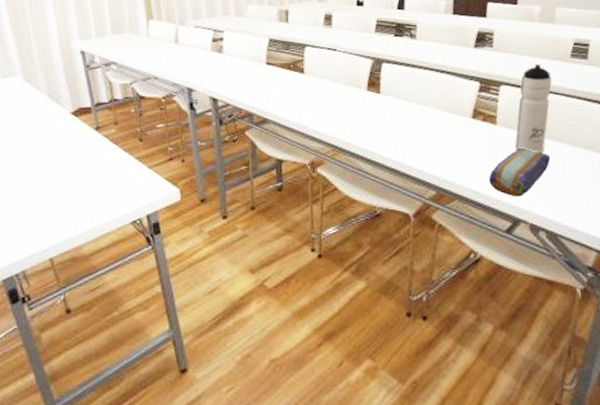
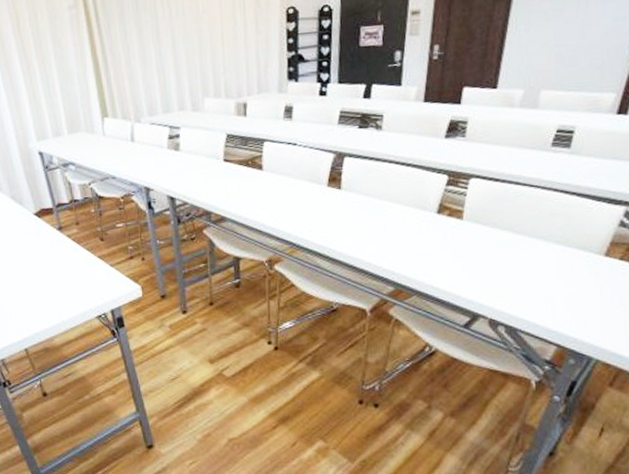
pencil case: present [488,147,551,197] -> none [450,242,518,293]
water bottle: present [515,63,552,153] -> none [481,154,528,248]

